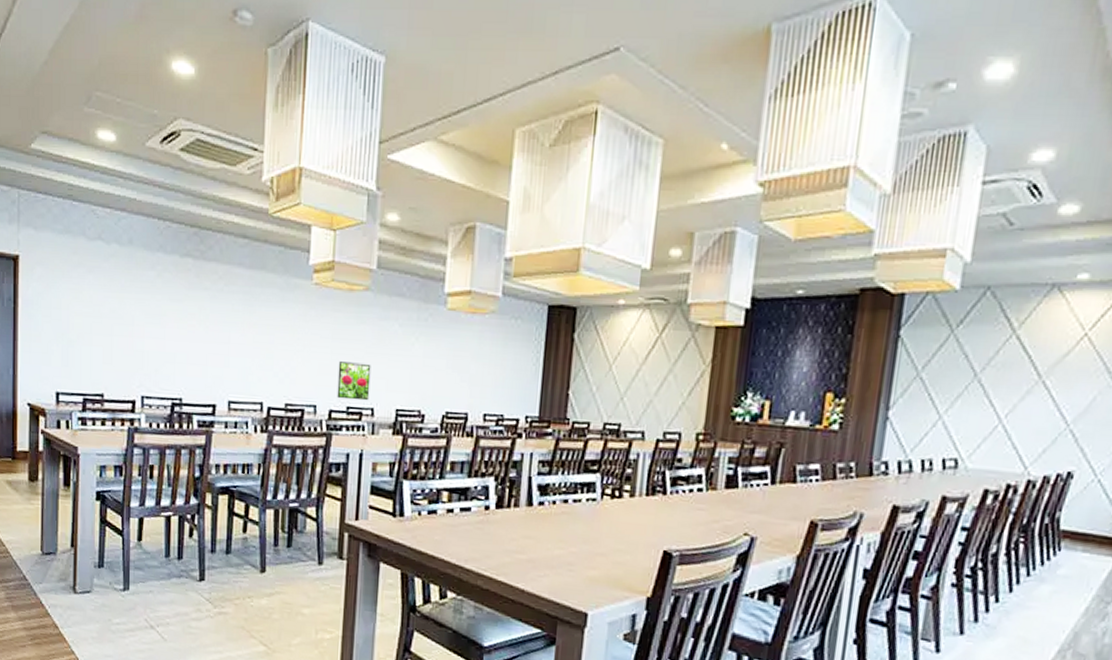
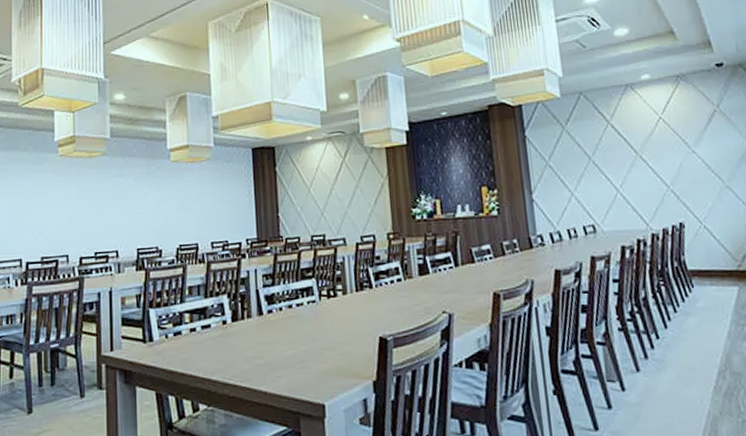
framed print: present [337,361,371,401] -> none [85,214,114,247]

